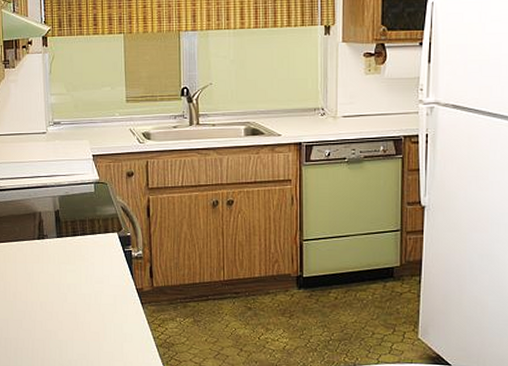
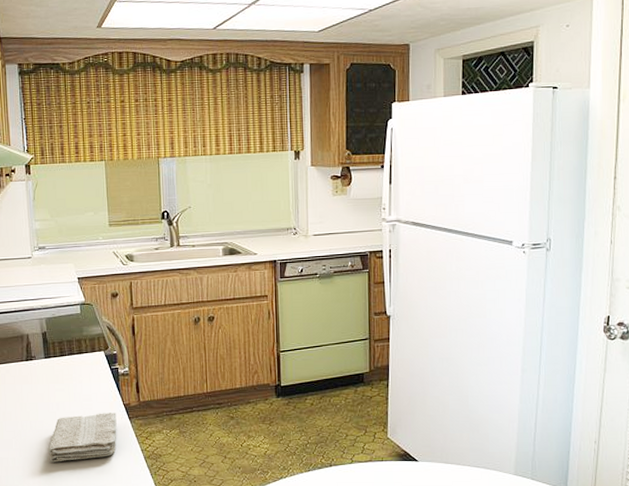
washcloth: none [57,297,129,346] -> present [48,413,117,463]

